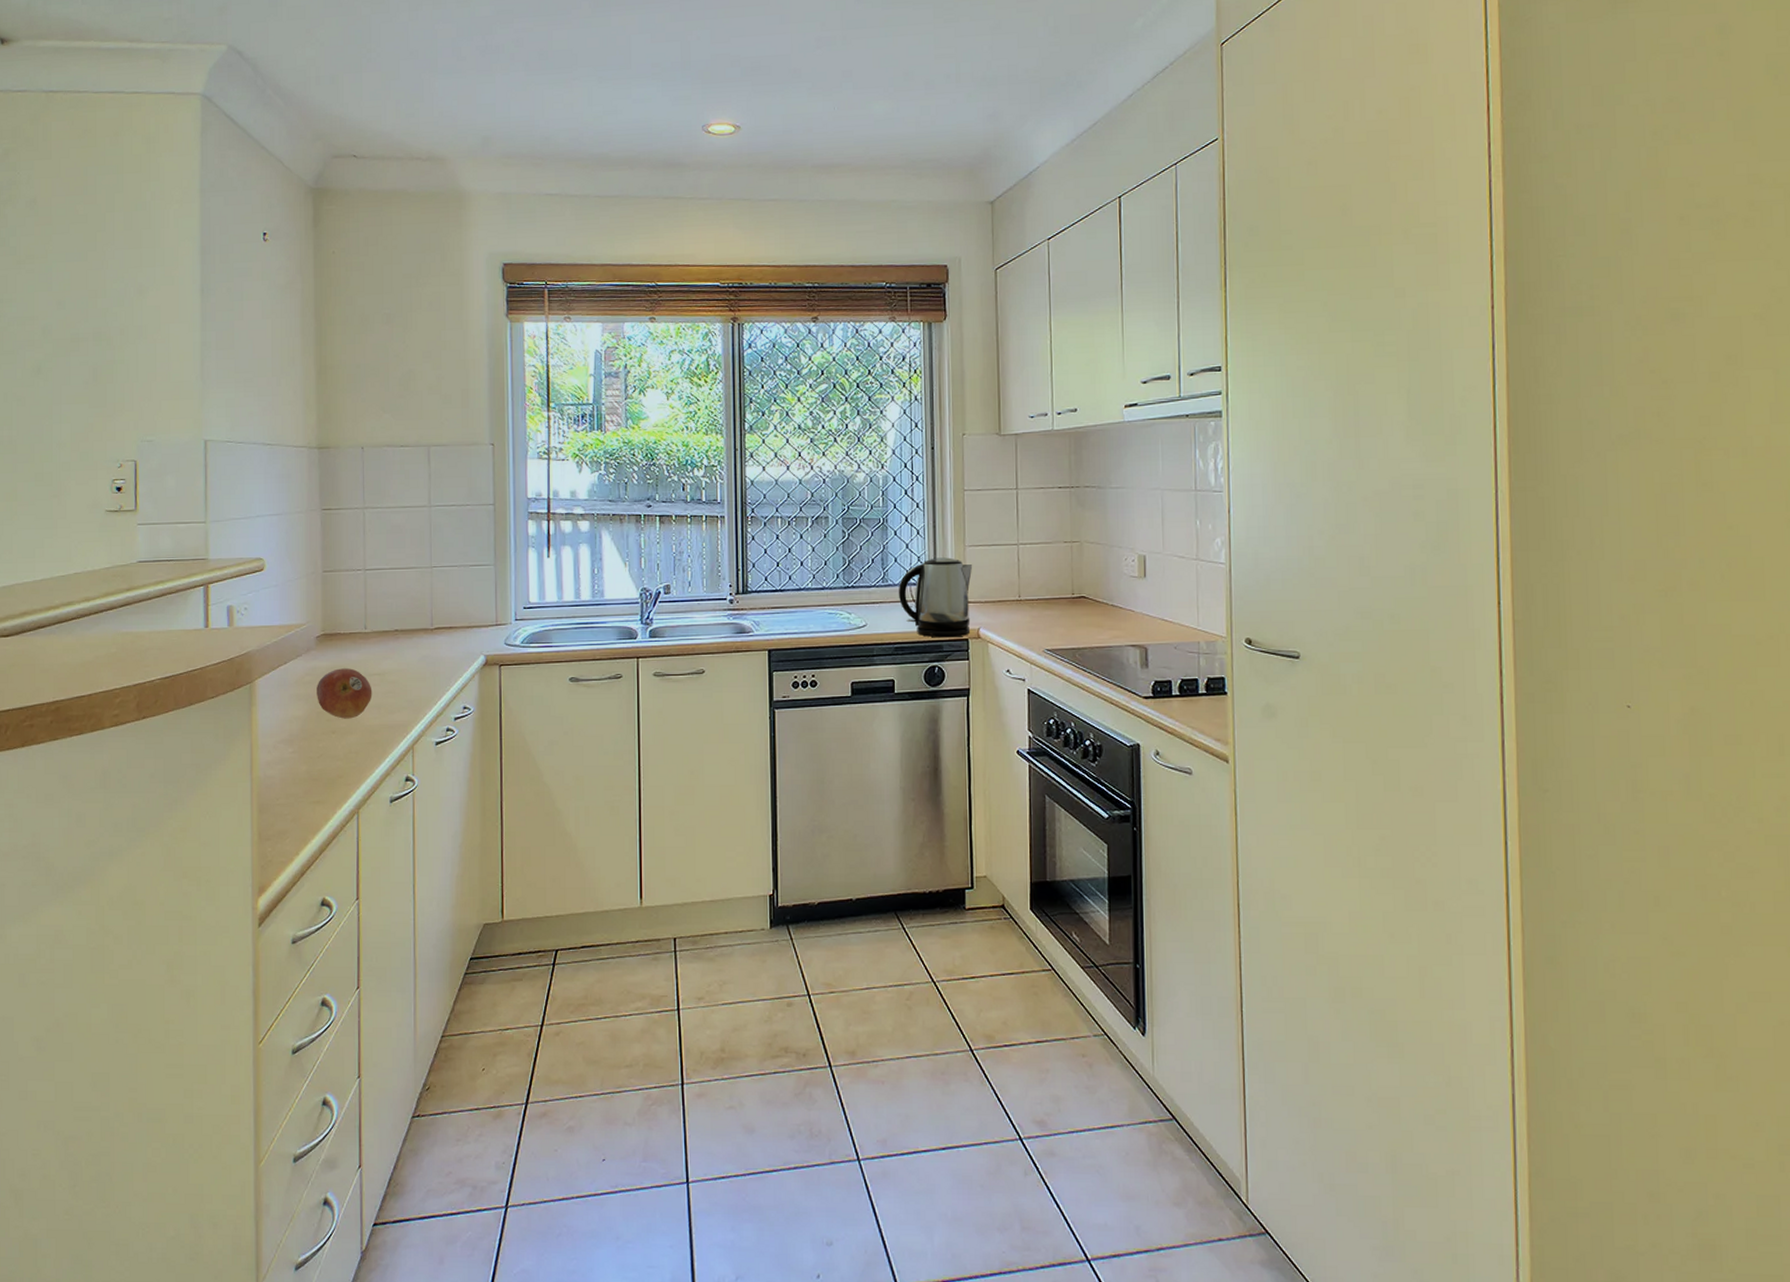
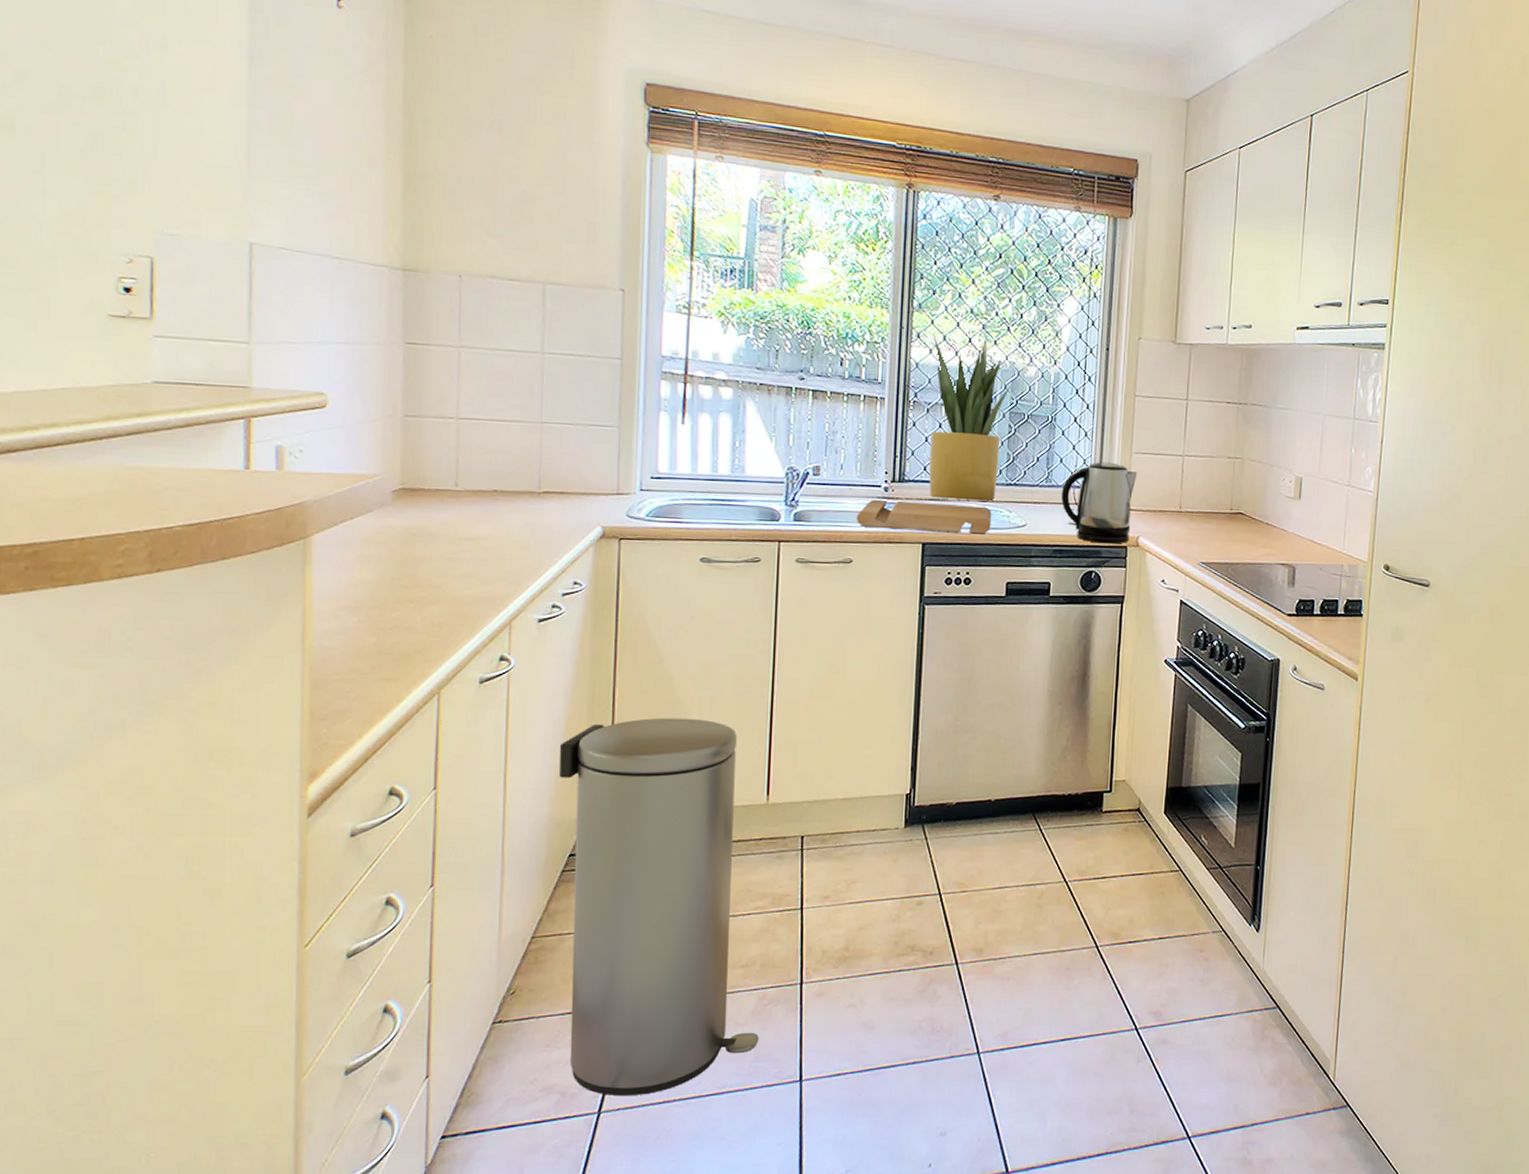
fruit: present [317,668,373,719] -> none [391,529,462,588]
pedal bin: none [457,828,646,1191] -> present [559,717,759,1095]
cutting board: none [705,610,833,638] -> present [856,500,992,533]
planter: none [765,448,842,606] -> present [929,336,1012,502]

